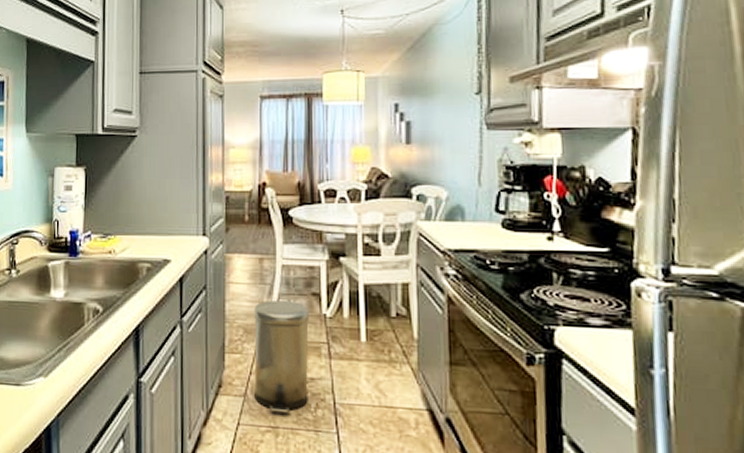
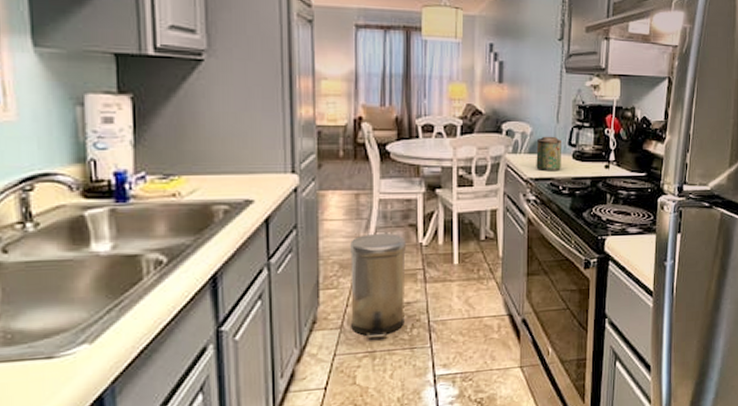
canister: none [454,201,487,242] -> present [536,136,561,172]

